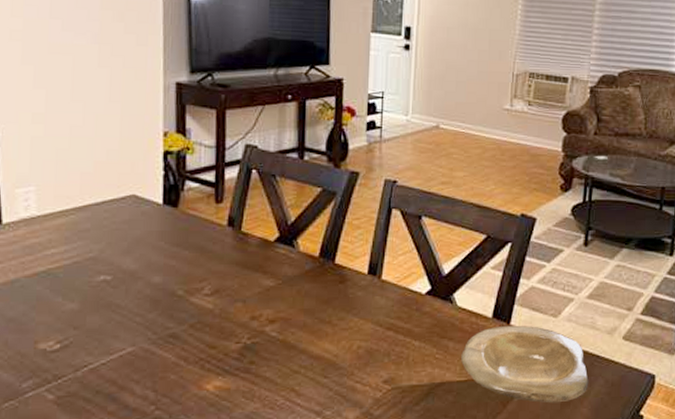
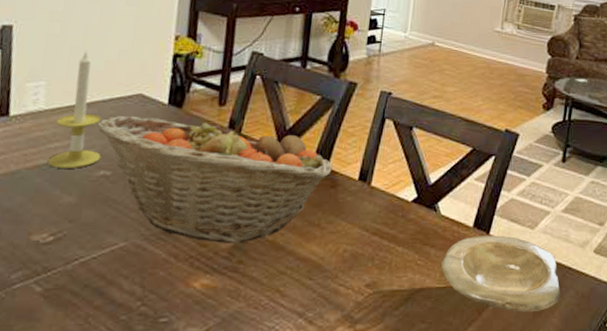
candle: none [47,151,100,275] -> present [48,50,101,169]
fruit basket: none [92,216,340,344] -> present [97,116,333,243]

